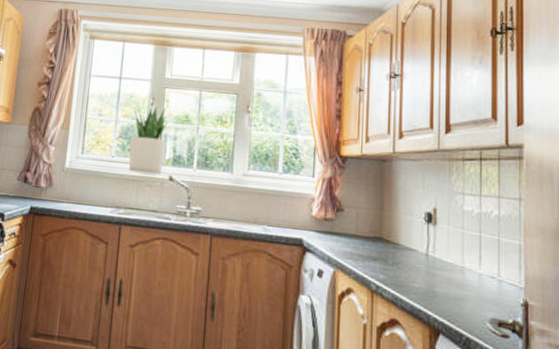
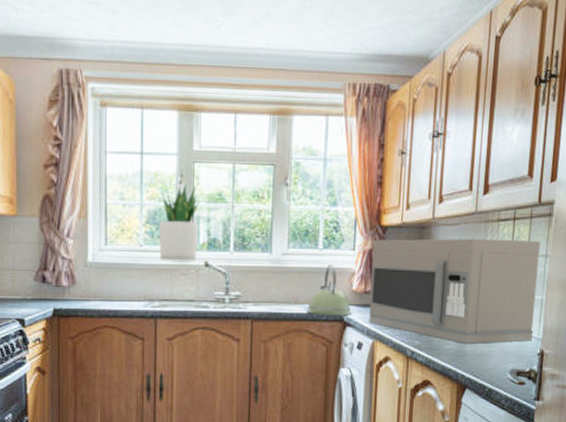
kettle: none [265,189,311,242] -> present [306,265,351,316]
microwave: none [329,169,514,290] -> present [368,238,541,344]

